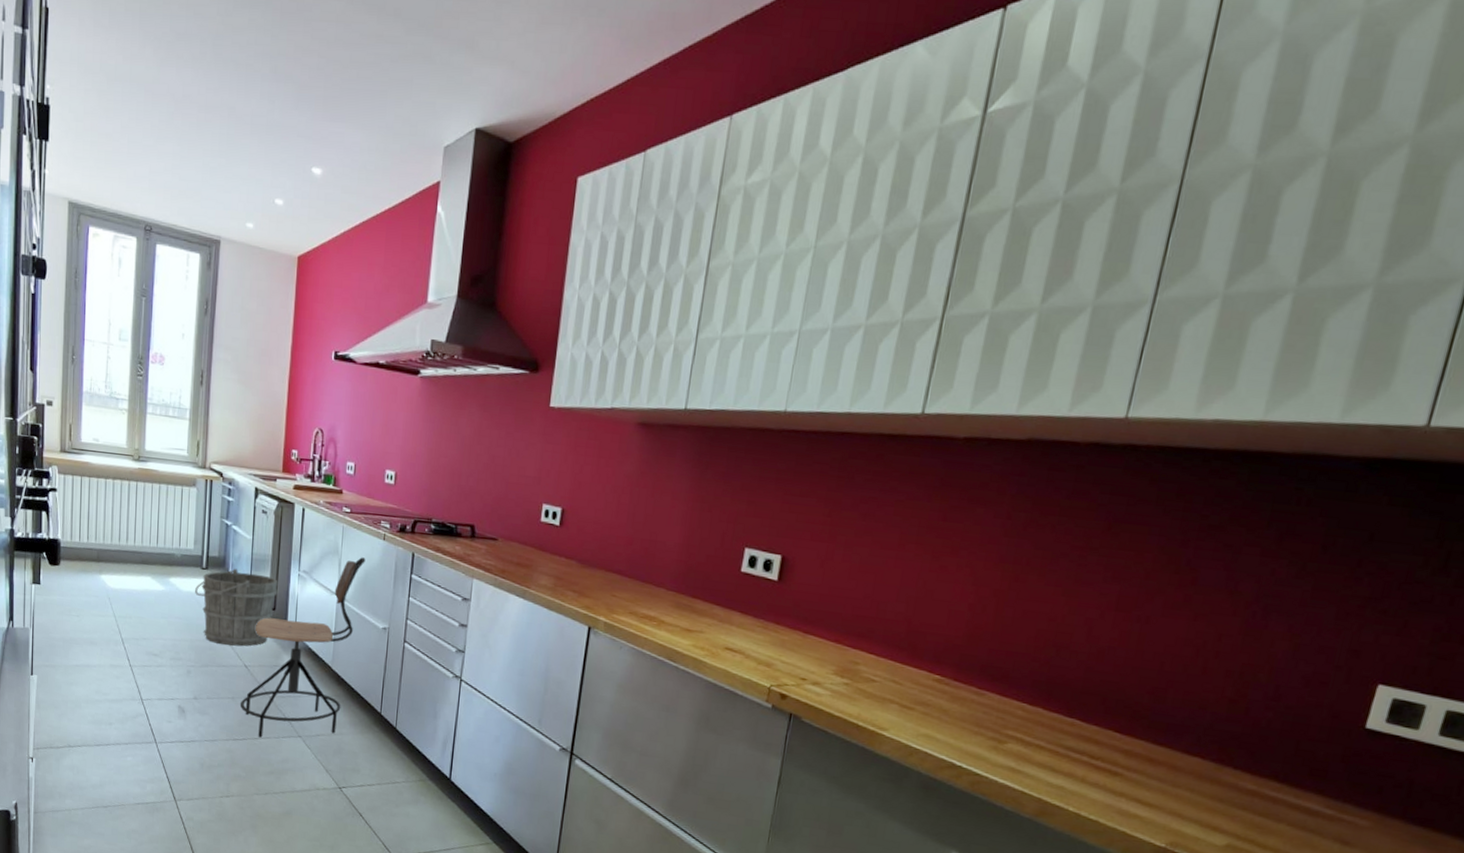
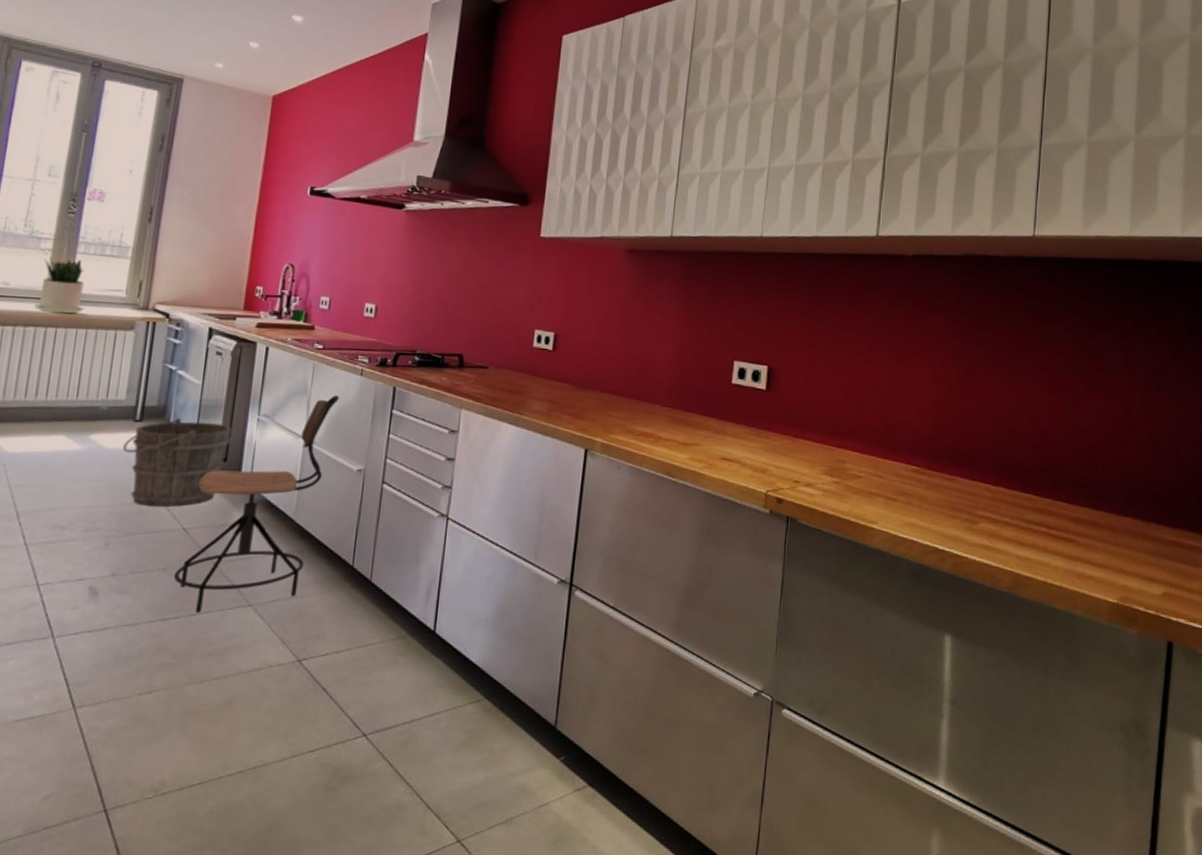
planter: none [119,416,156,470] -> present [34,257,85,314]

